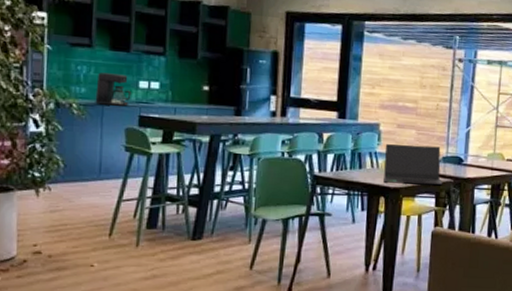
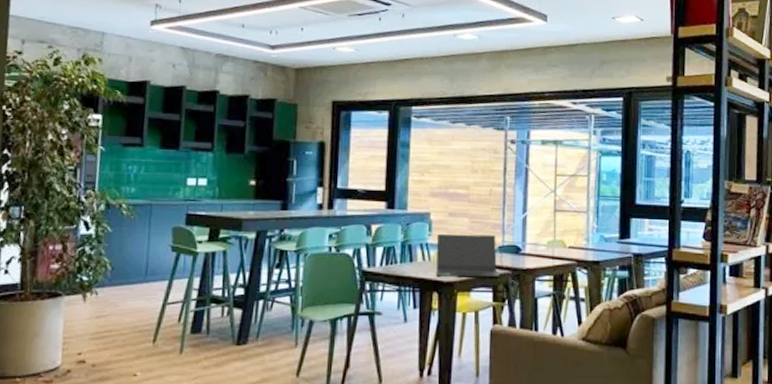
coffee maker: present [95,72,132,107] -> none [144,171,180,206]

